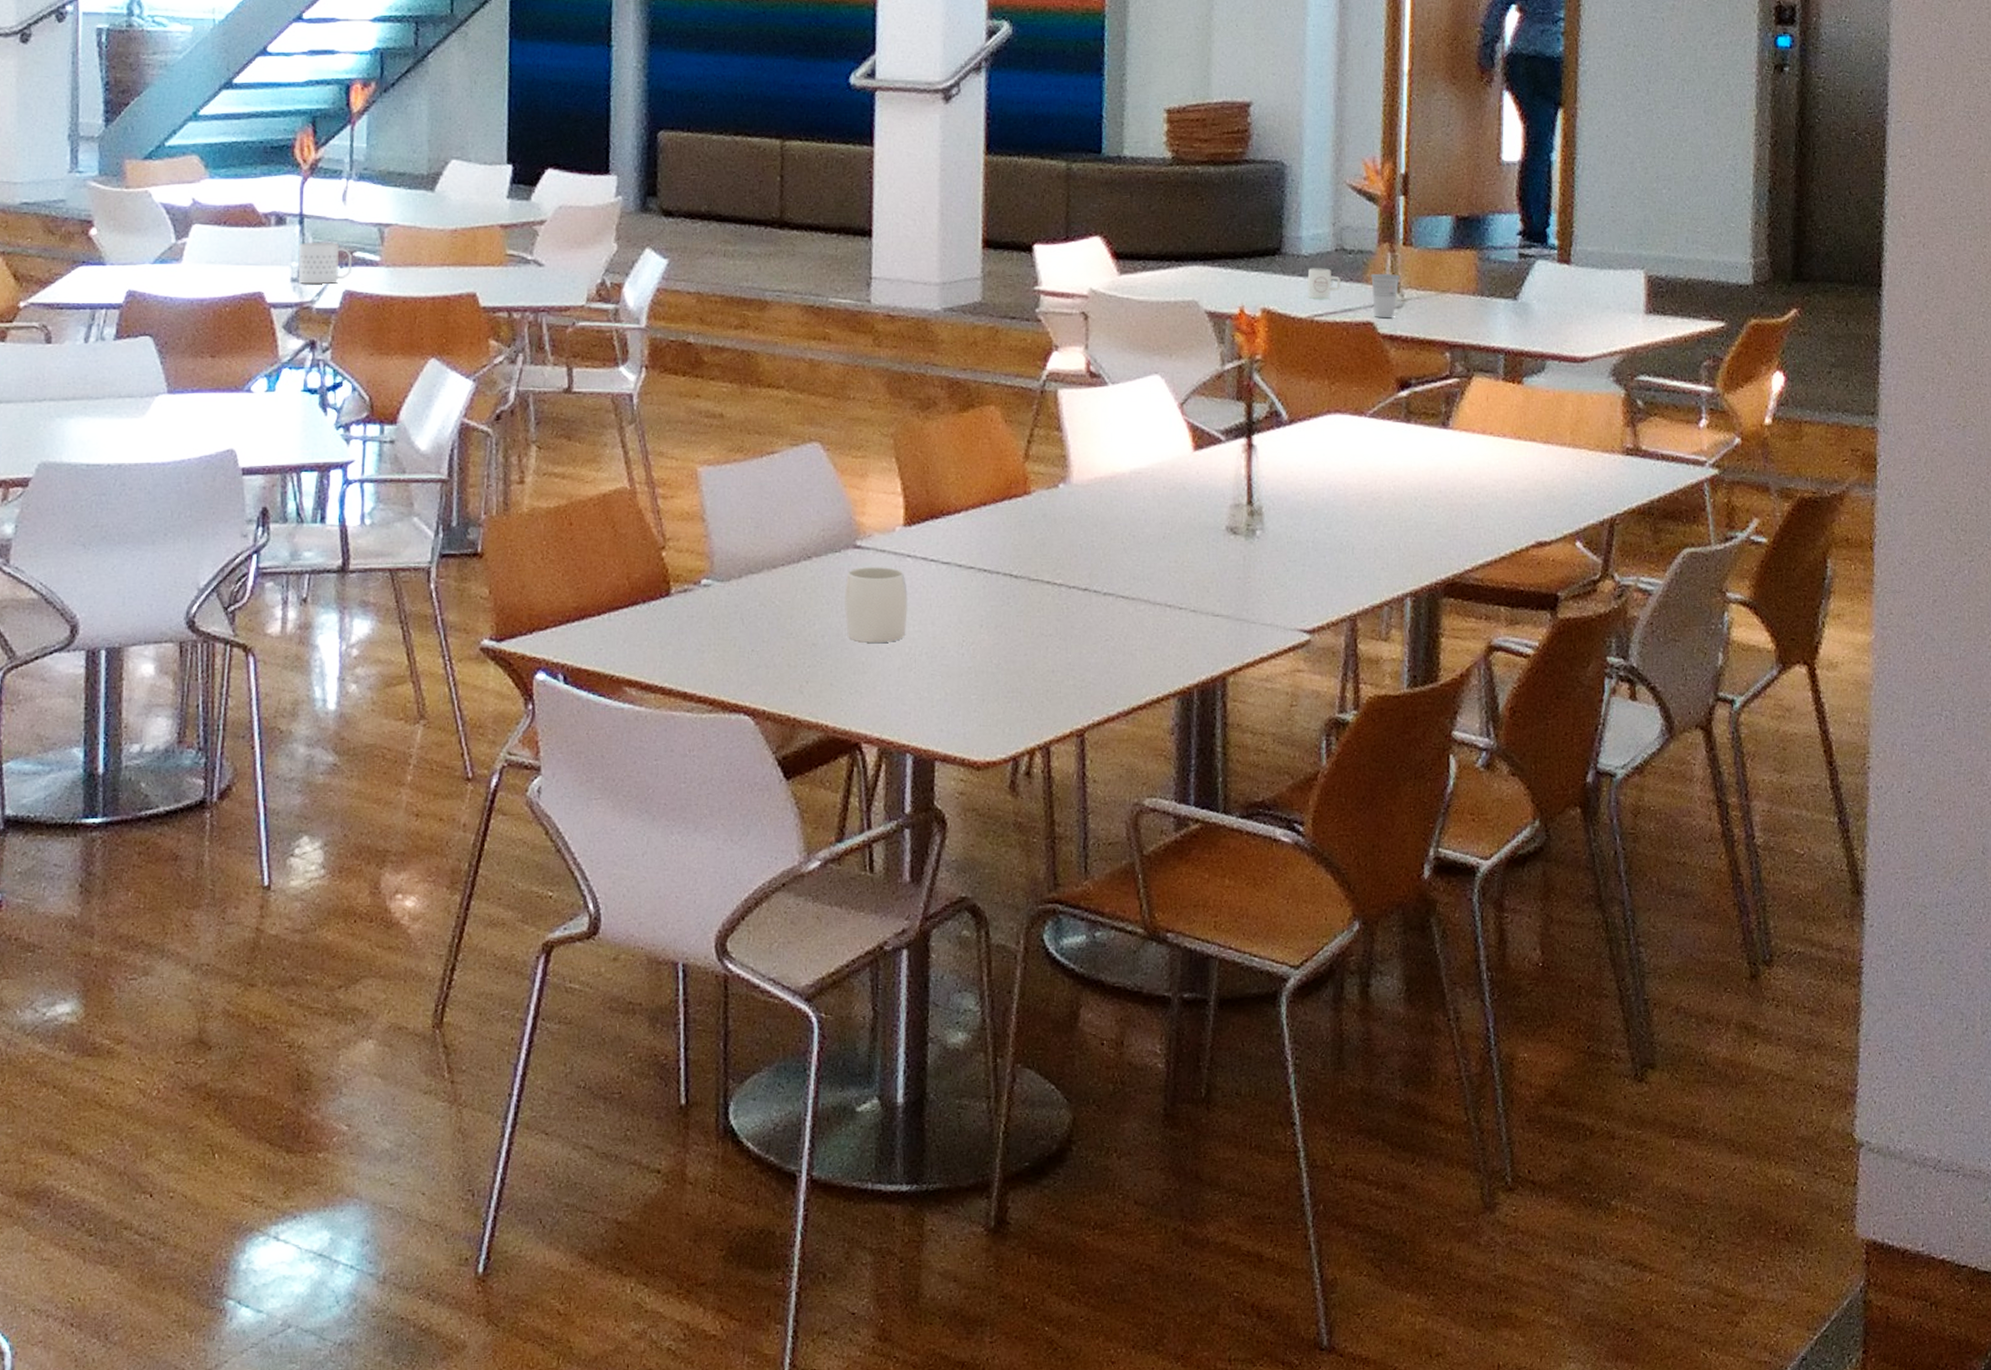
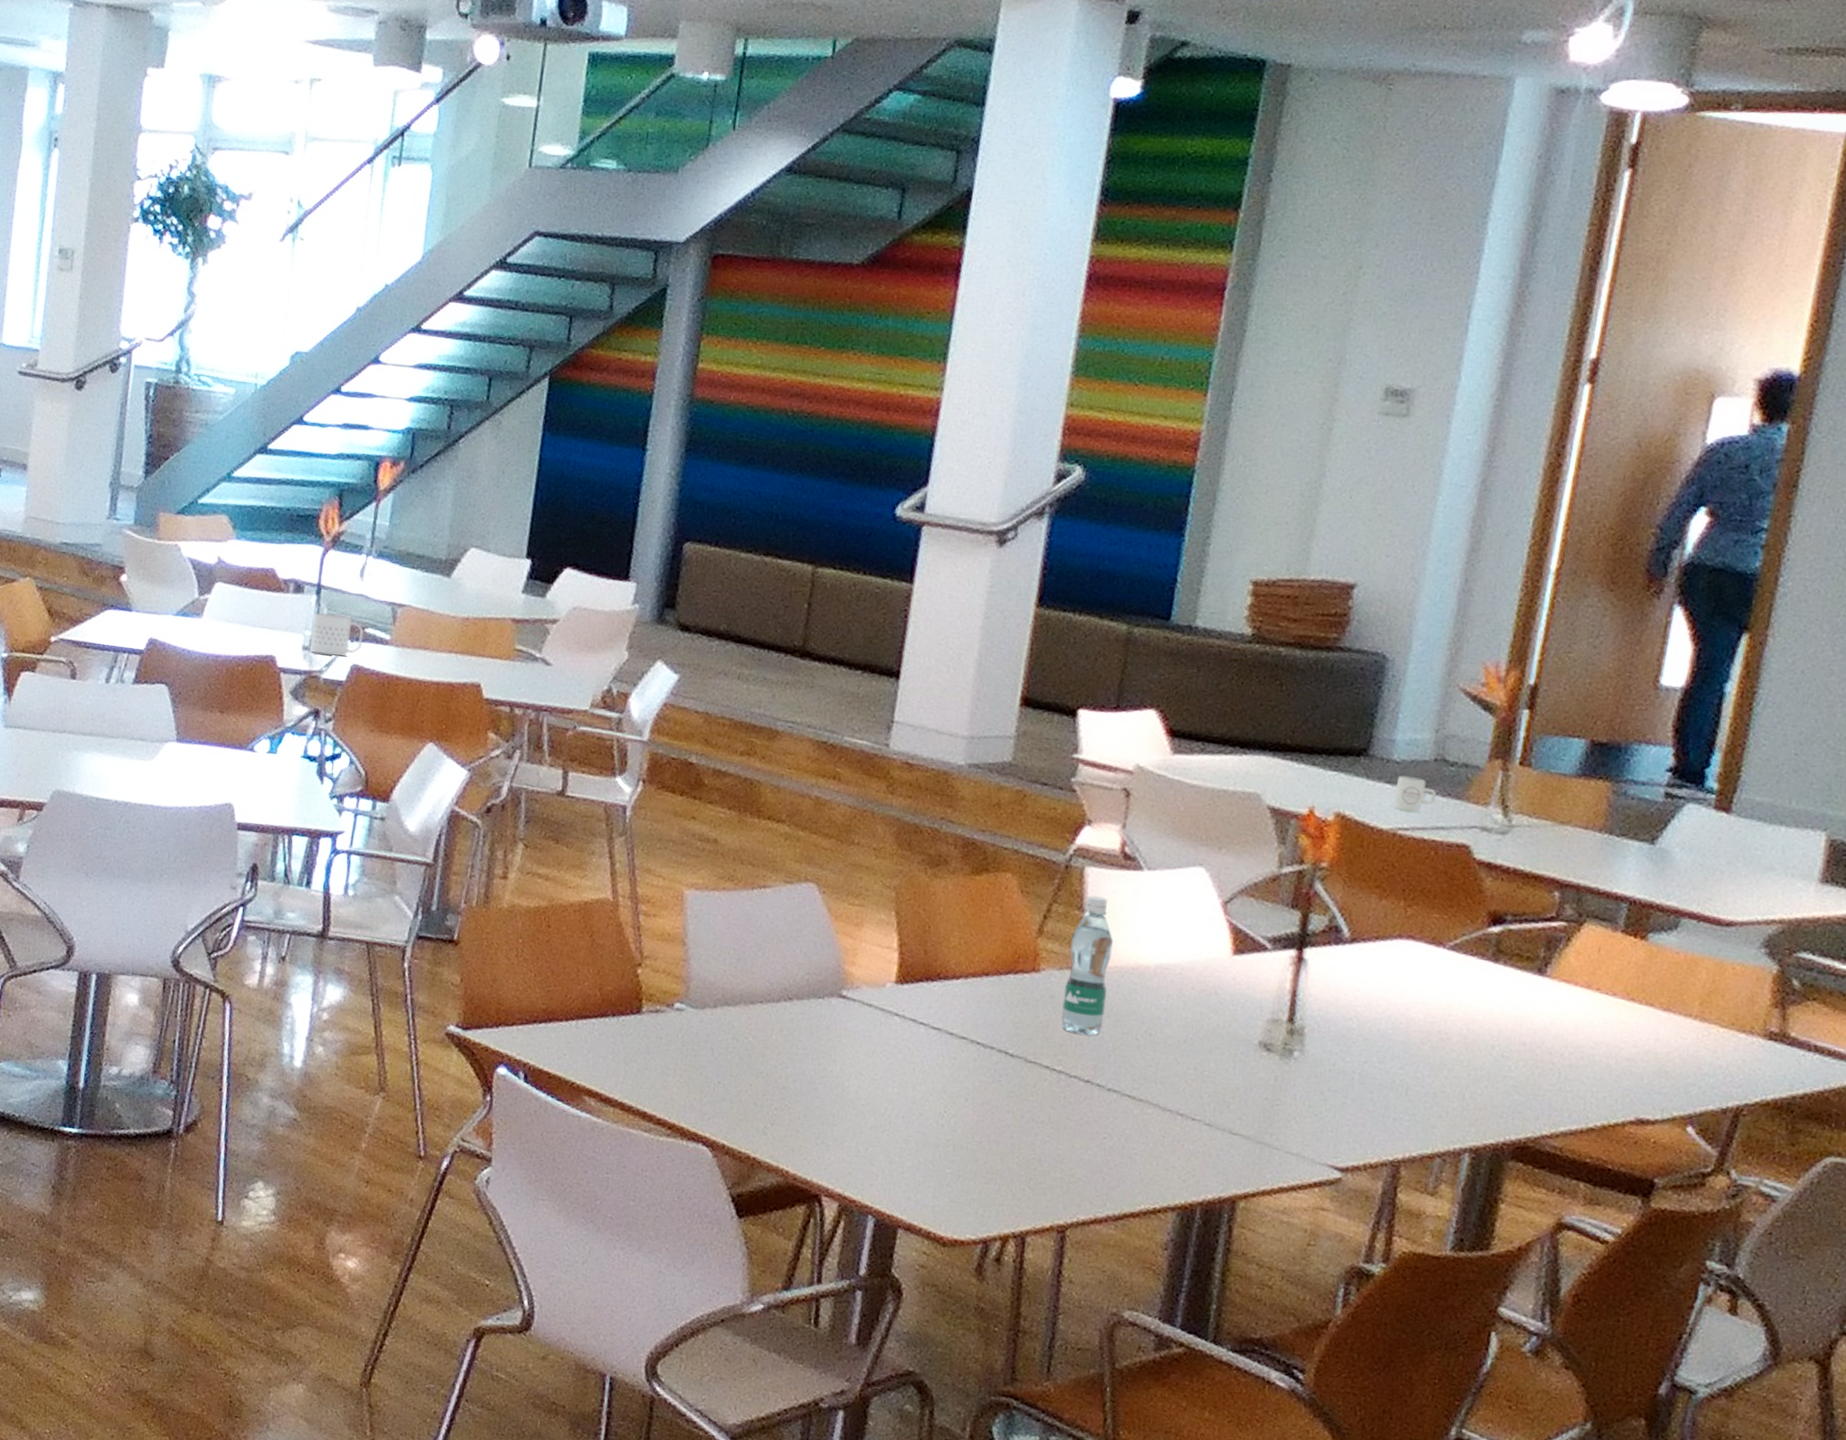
mug: present [845,567,908,643] -> none [820,1017,891,1100]
bottle: none [1054,415,1092,547] -> present [1061,895,1113,1036]
cup: present [1370,273,1401,319] -> none [1471,791,1511,844]

